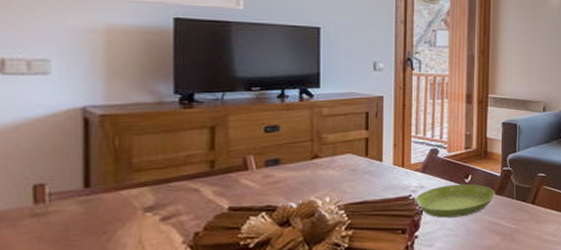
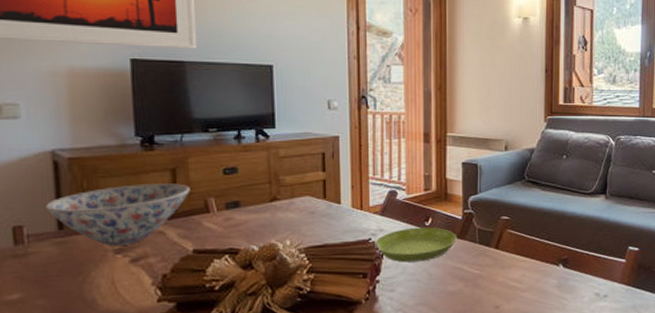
bowl: none [72,141,229,204] -> present [46,183,190,246]

